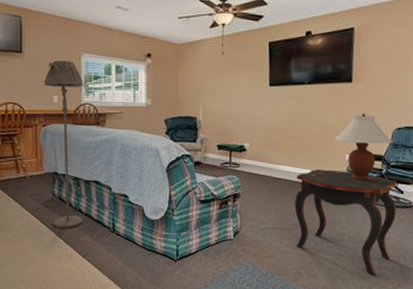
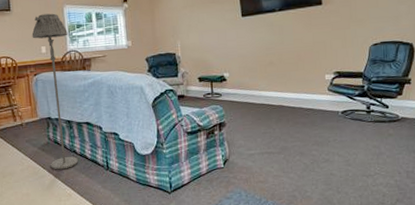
side table: present [294,169,397,276] -> none [278,90,385,193]
table lamp: present [334,114,393,181] -> none [311,34,370,99]

